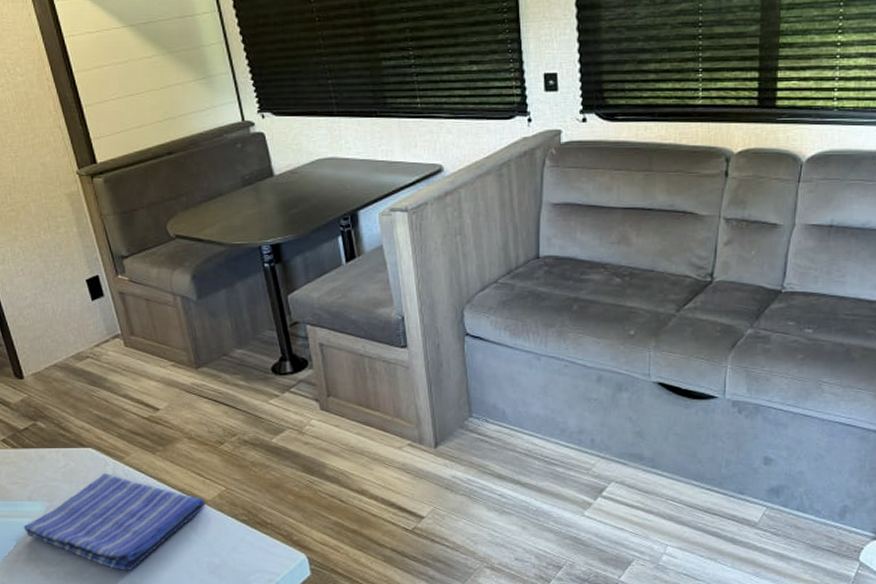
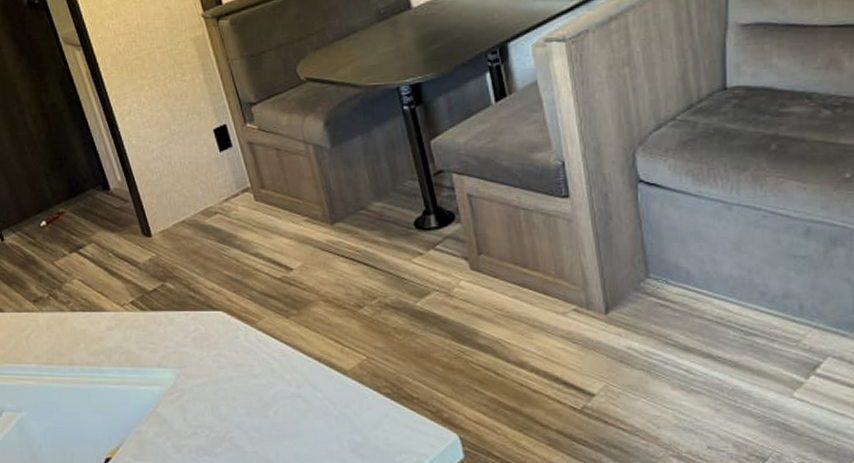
dish towel: present [23,473,205,570] -> none [154,338,345,446]

